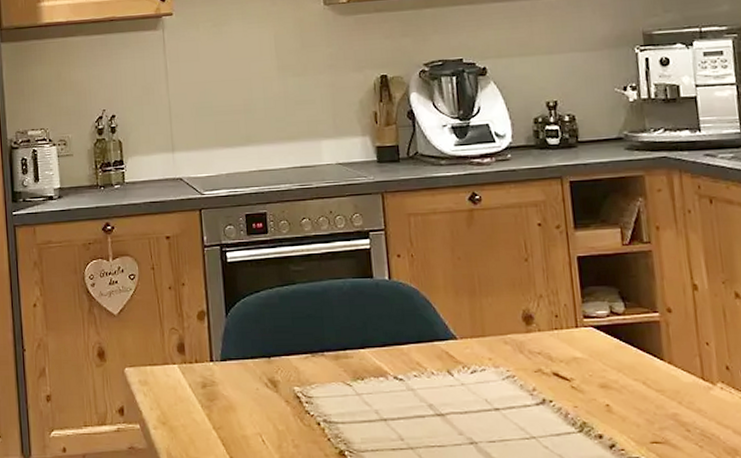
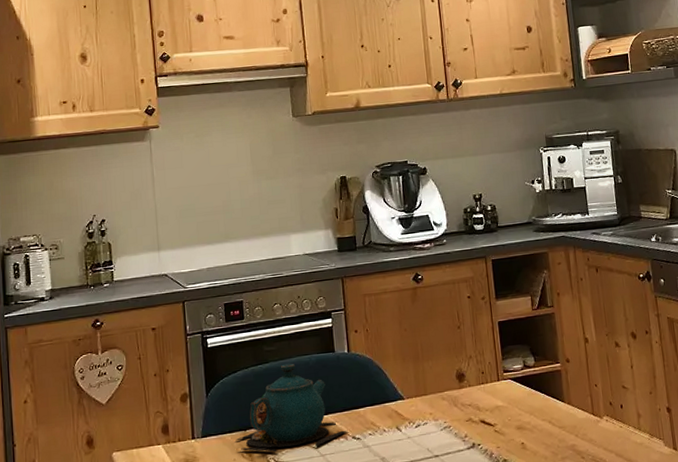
teapot: none [258,286,389,384] -> present [235,363,348,452]

